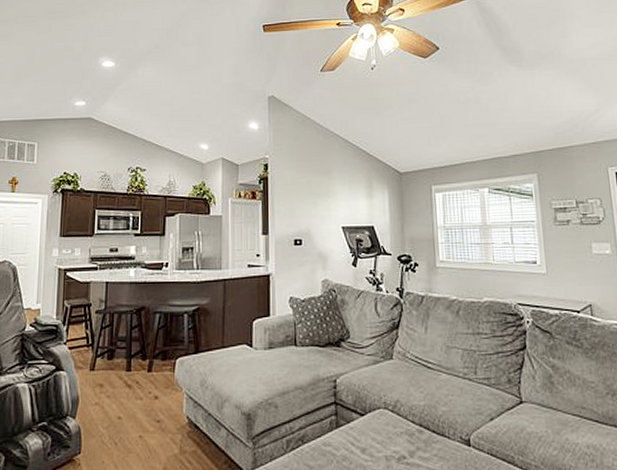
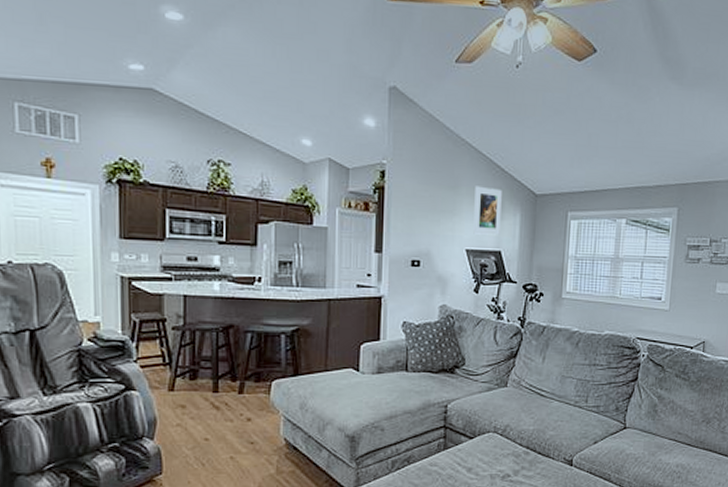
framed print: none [345,170,371,212] -> present [473,186,502,235]

